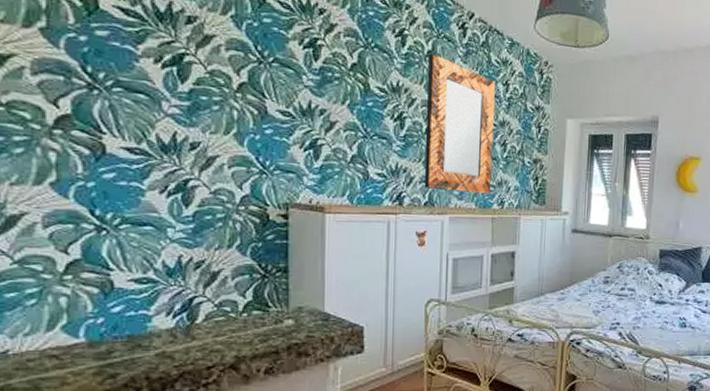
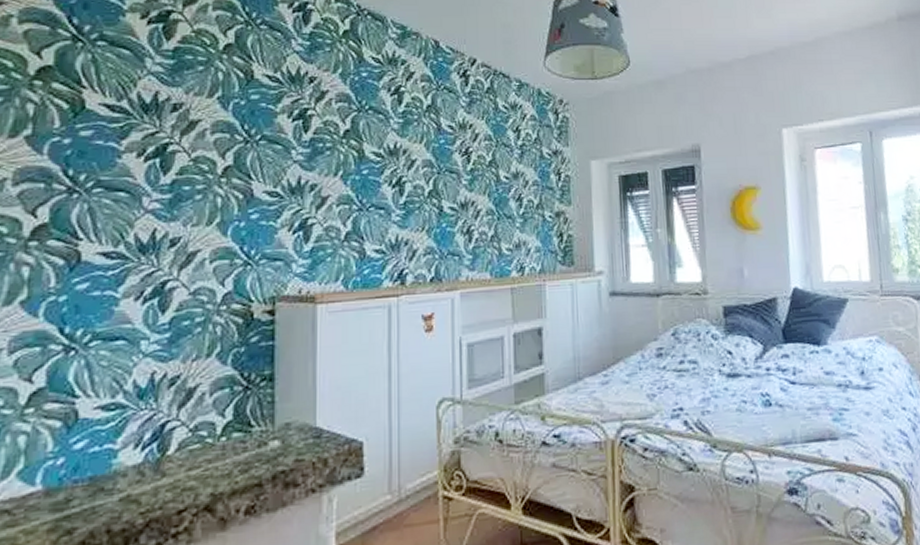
home mirror: present [424,53,496,194] -> none [428,107,508,262]

